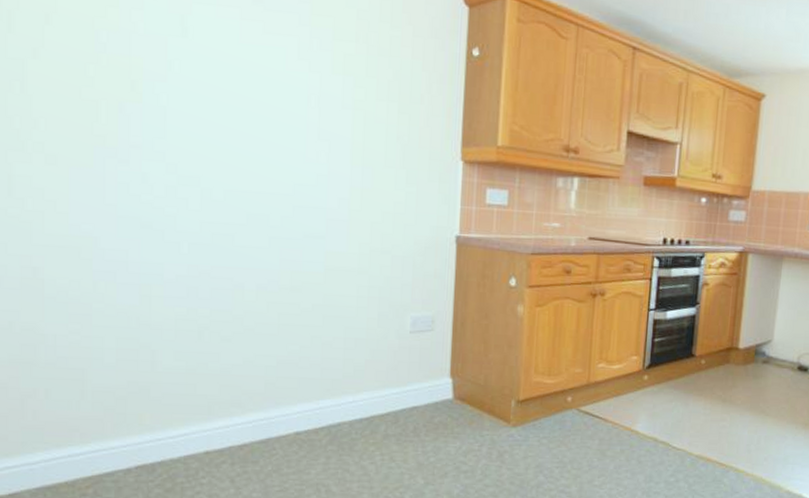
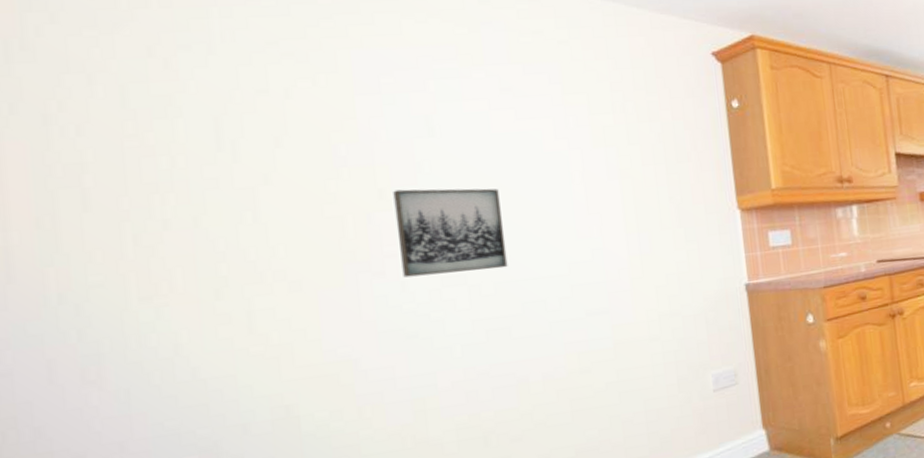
wall art: none [144,84,240,178] -> present [393,188,508,278]

